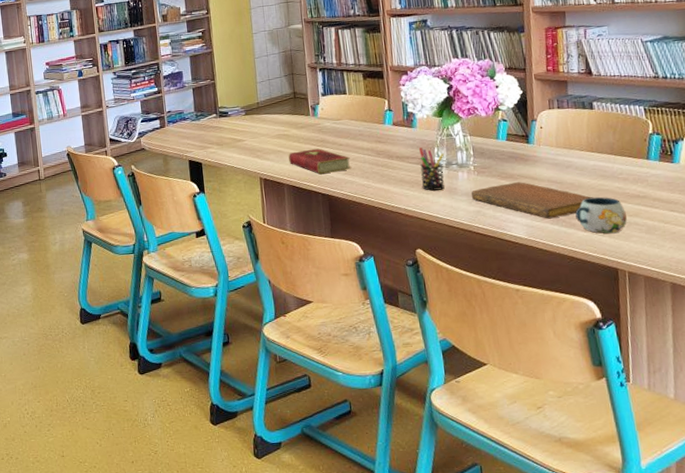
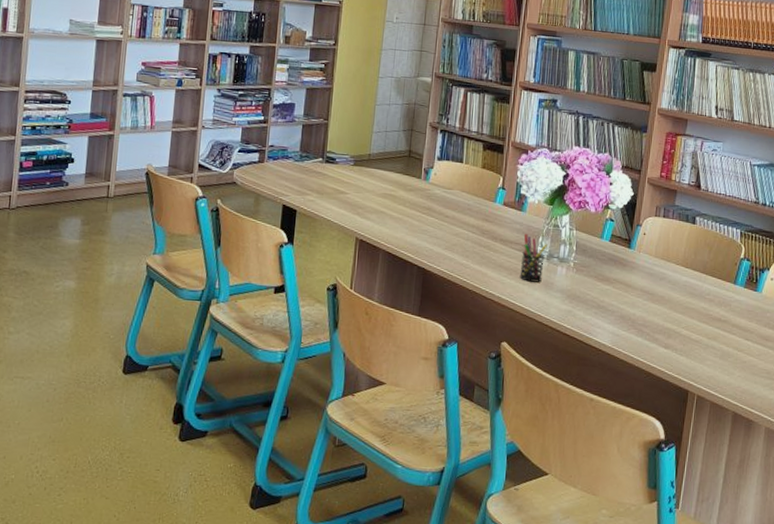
hardcover book: present [288,148,351,175] -> none [390,215,454,245]
notebook: present [471,182,593,219] -> none [565,286,679,330]
mug: present [575,196,628,234] -> none [660,313,707,354]

